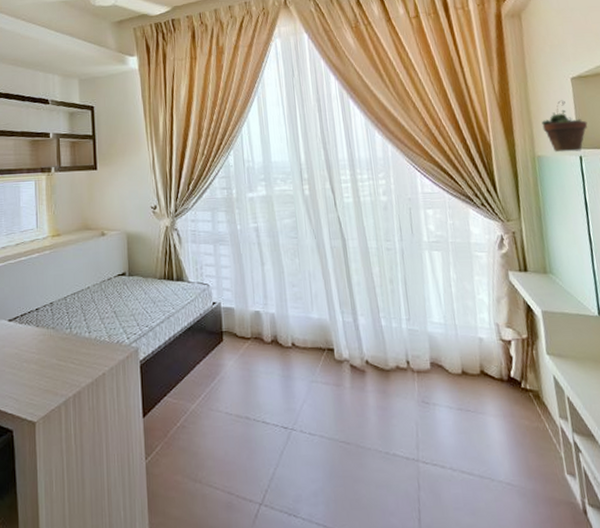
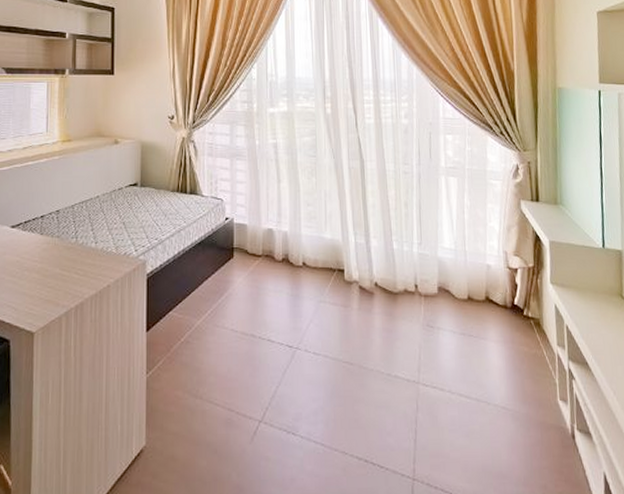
succulent plant: present [541,100,588,153] -> none [565,33,609,85]

